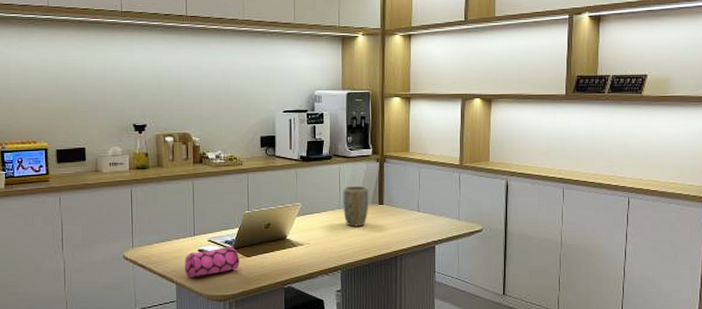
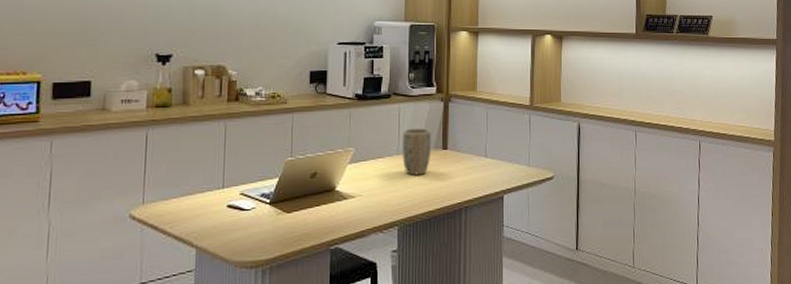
pencil case: present [185,245,240,277] -> none [209,198,278,240]

